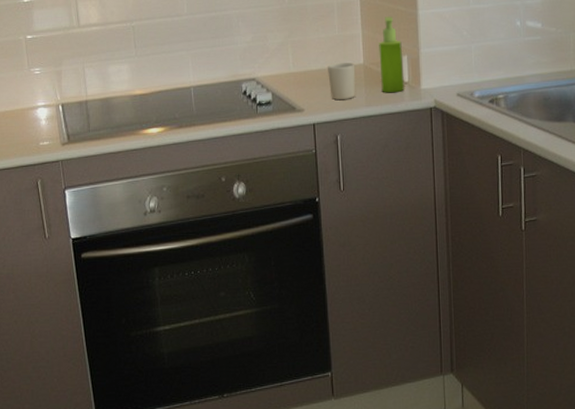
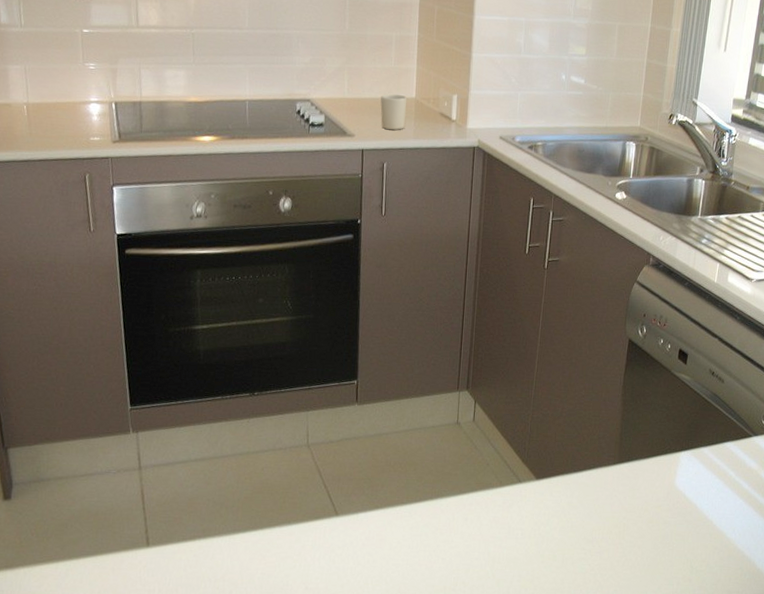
soap dispenser: present [379,16,405,93] -> none [429,55,454,129]

